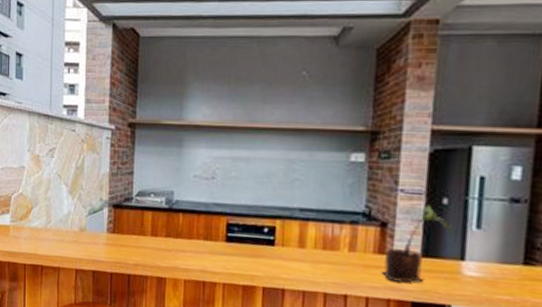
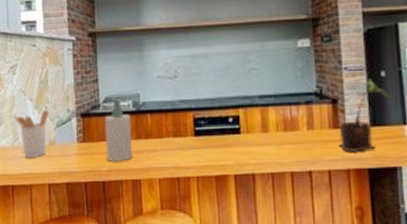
utensil holder: none [49,196,82,242] -> present [14,110,49,157]
soap bottle: none [134,193,163,258] -> present [104,98,133,162]

